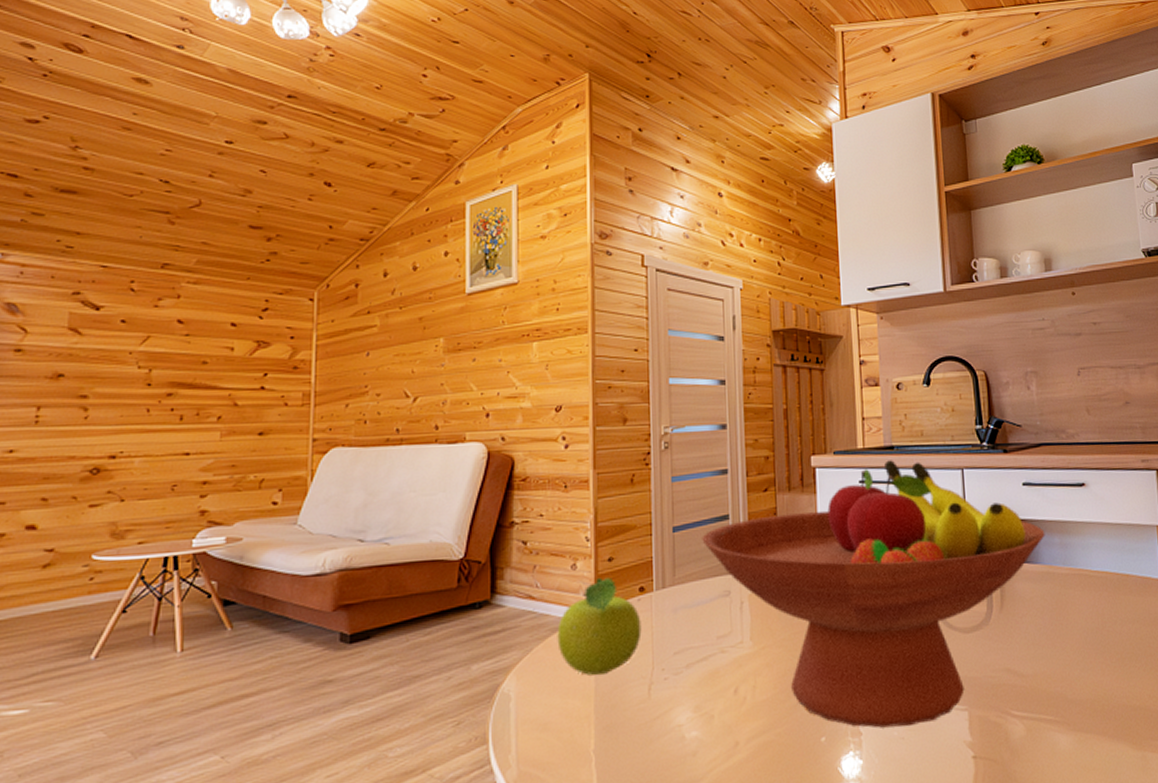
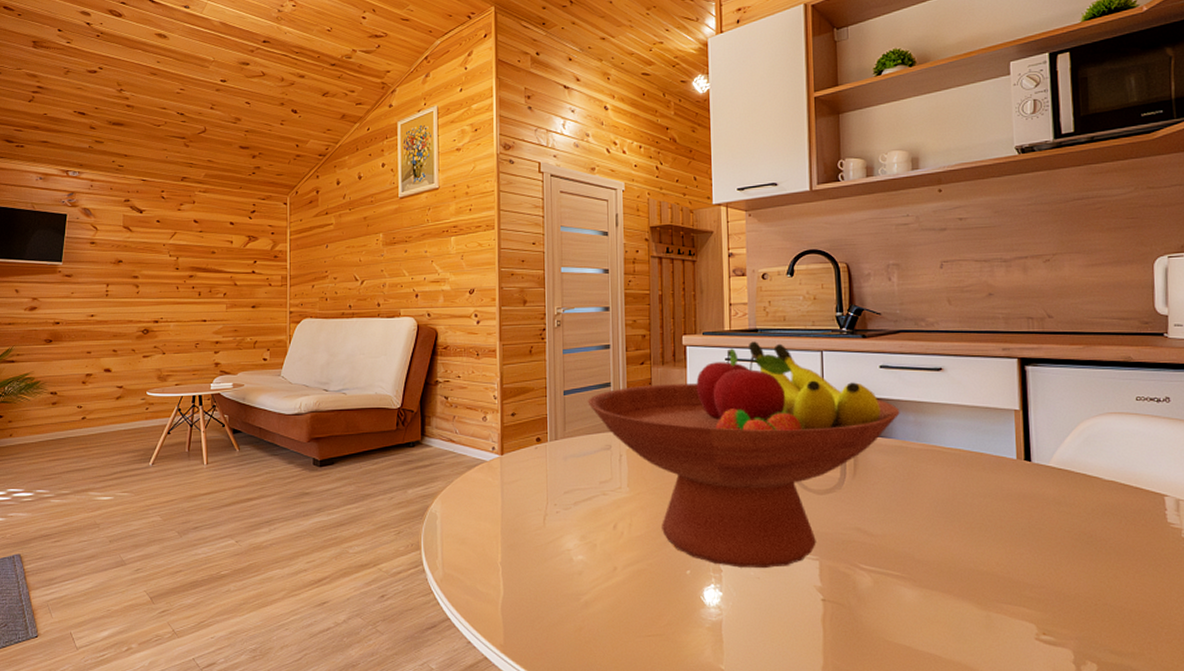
fruit: present [557,577,642,675] -> none [472,428,538,504]

